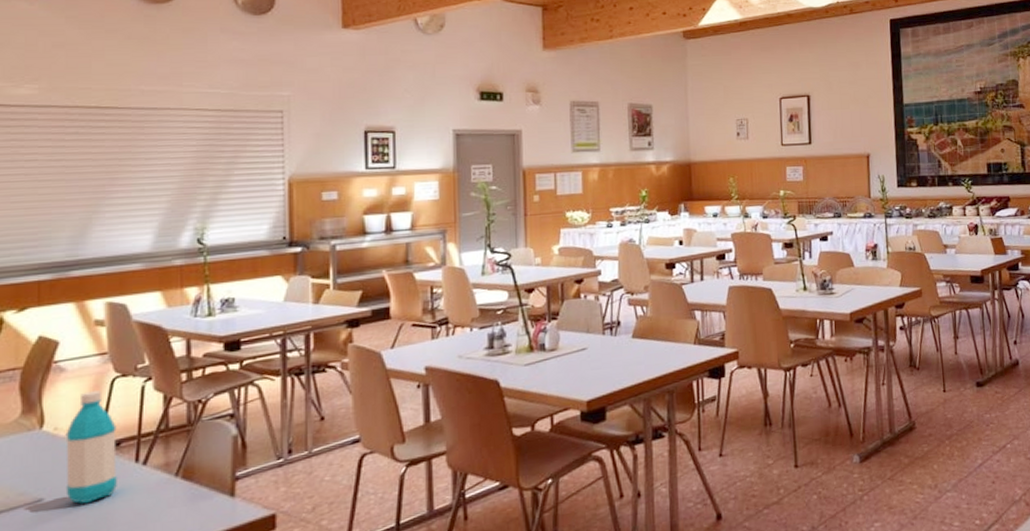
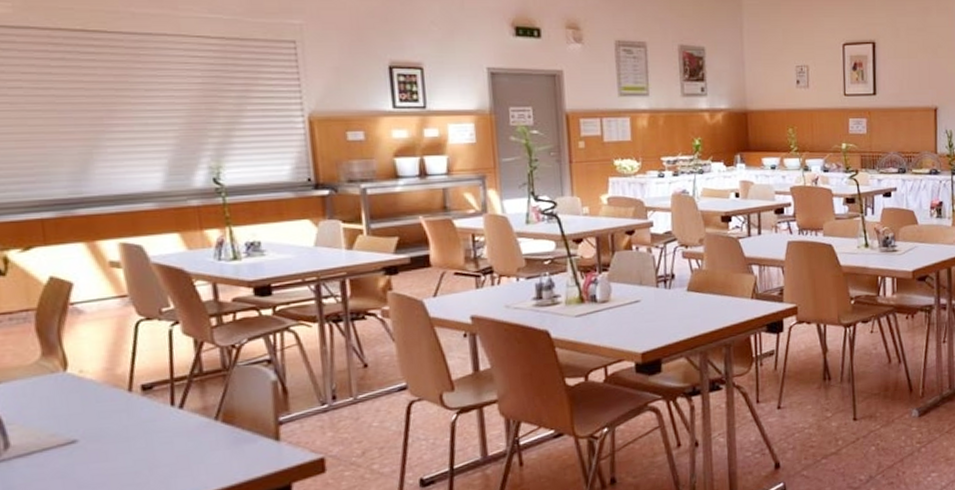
water bottle: present [65,390,117,504] -> none [92,334,154,446]

